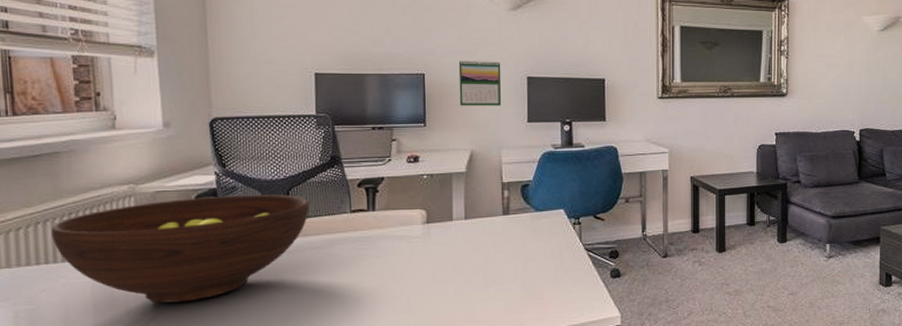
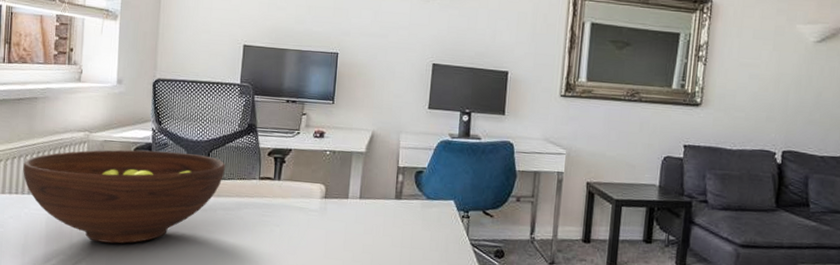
calendar: present [458,60,502,106] -> none [367,42,409,91]

